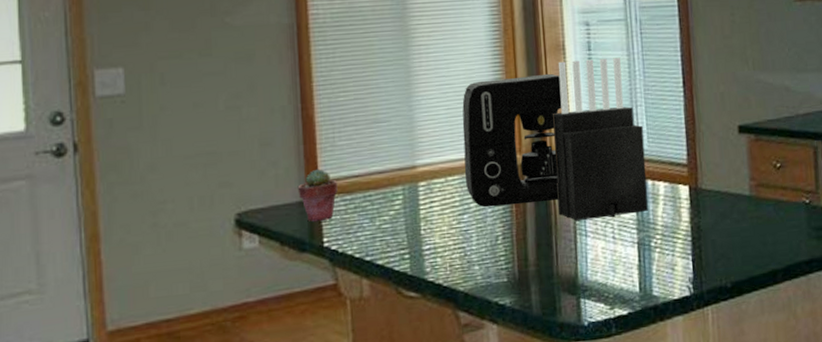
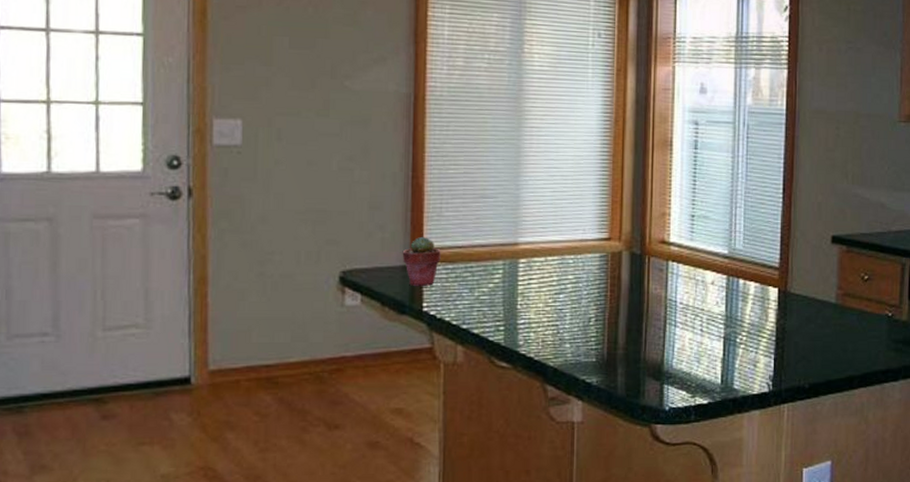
coffee maker: present [462,73,562,207] -> none [564,167,665,290]
knife block: present [553,57,648,221] -> none [651,157,740,312]

